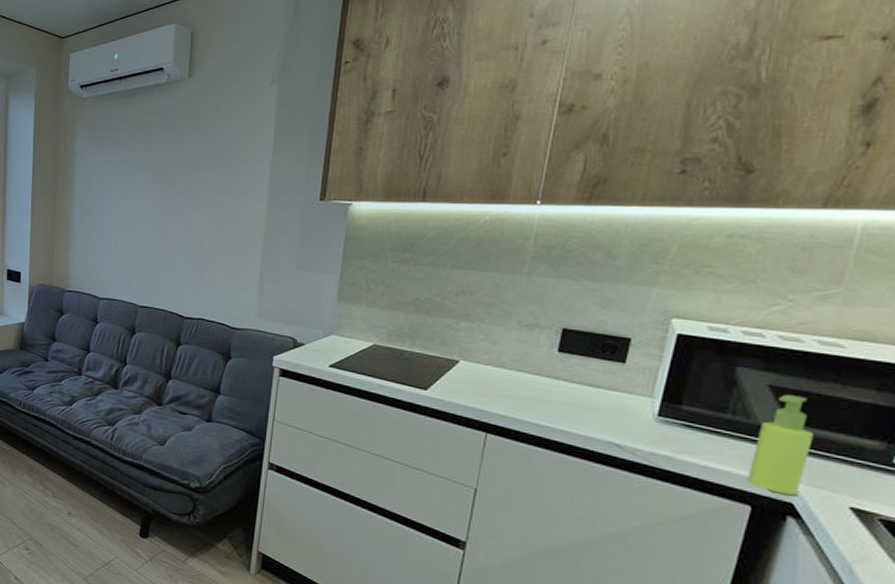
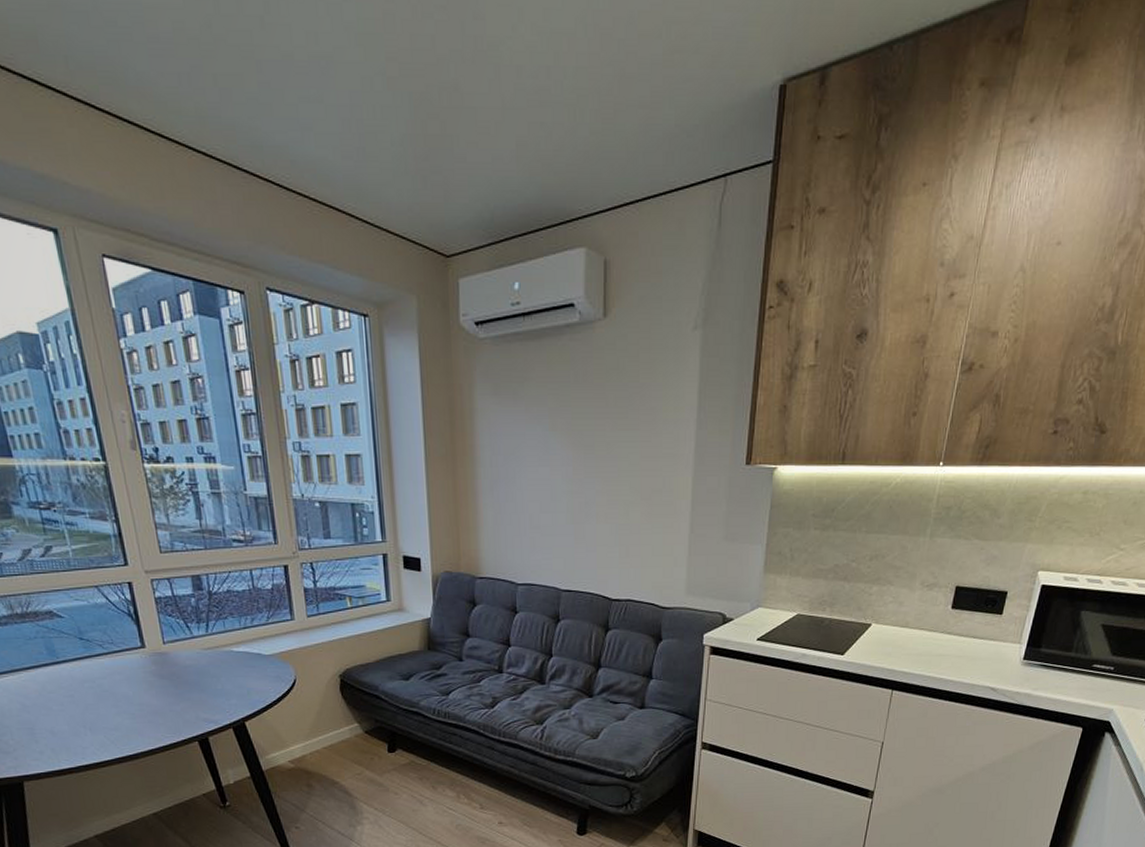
soap dispenser: present [747,394,813,495] -> none [1081,631,1128,715]

